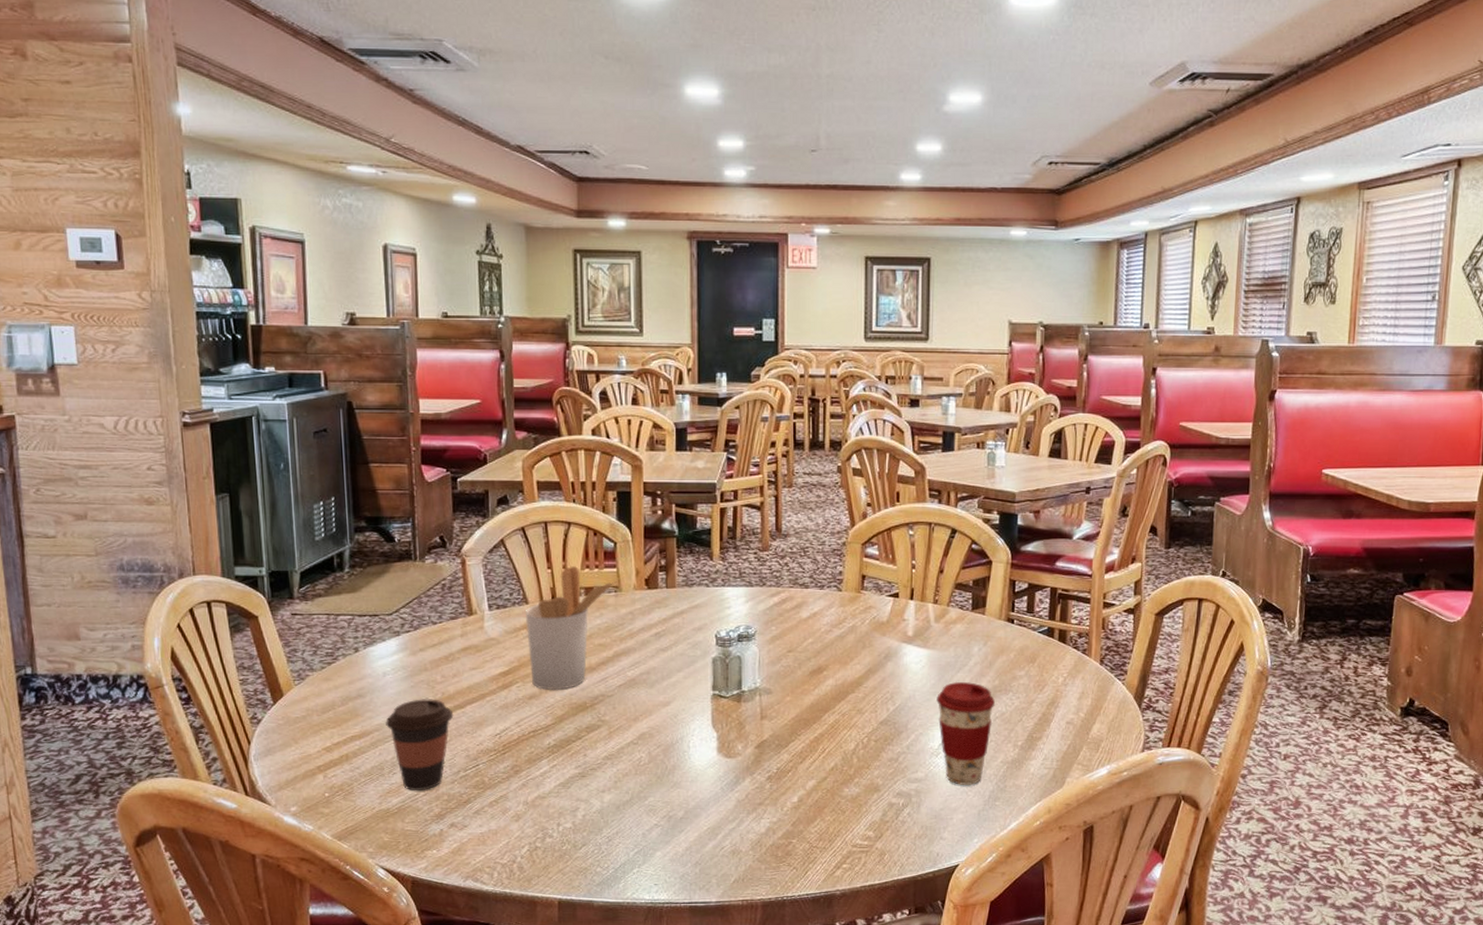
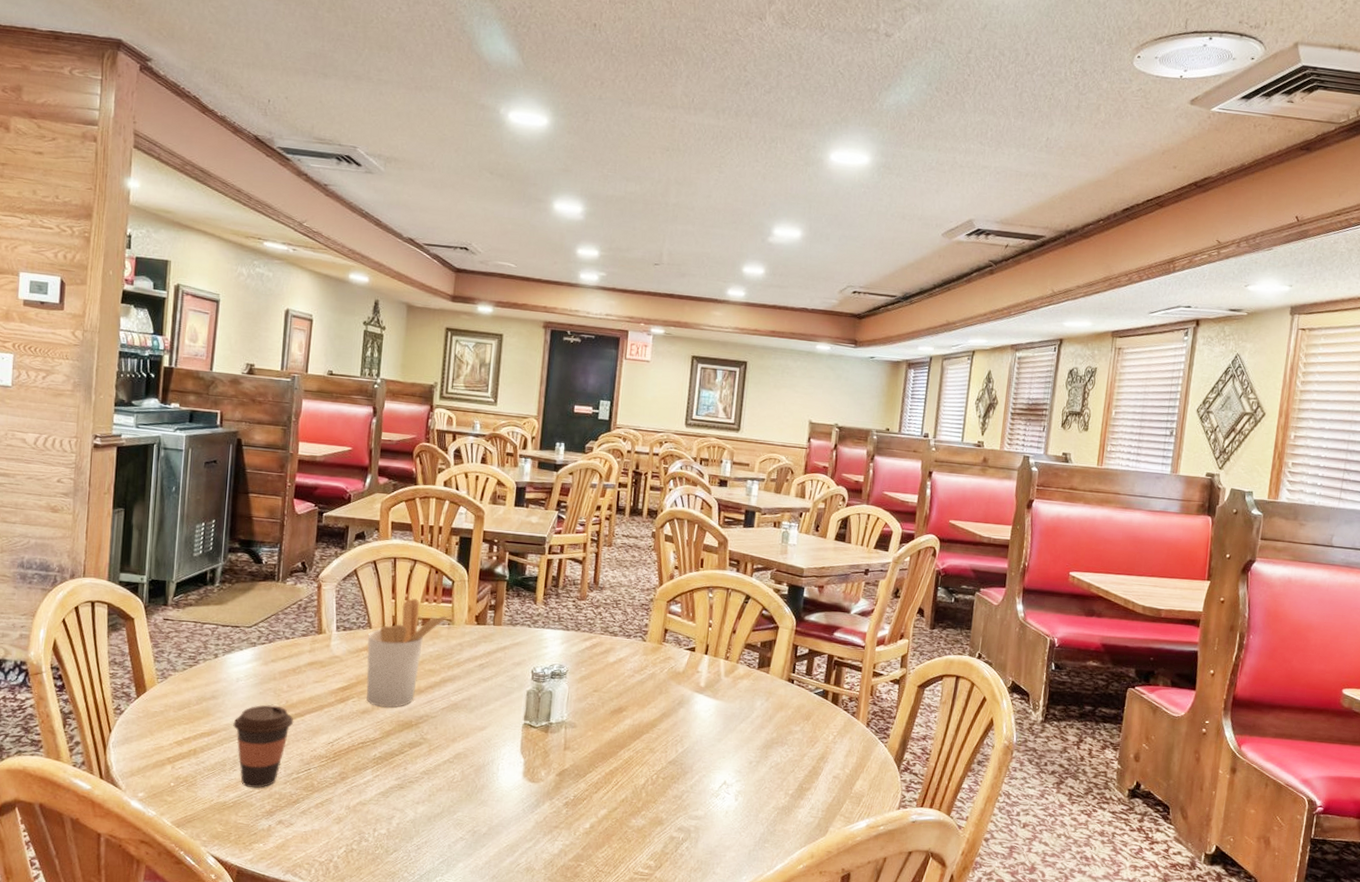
coffee cup: present [936,681,995,785] -> none [720,731,772,826]

